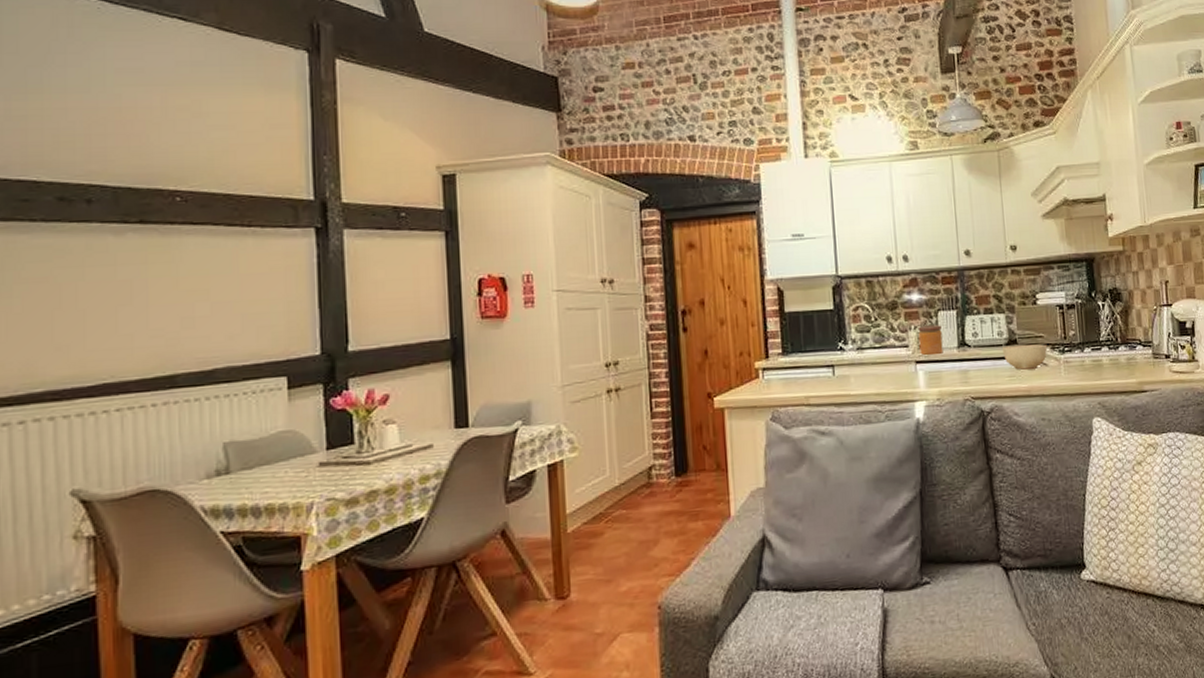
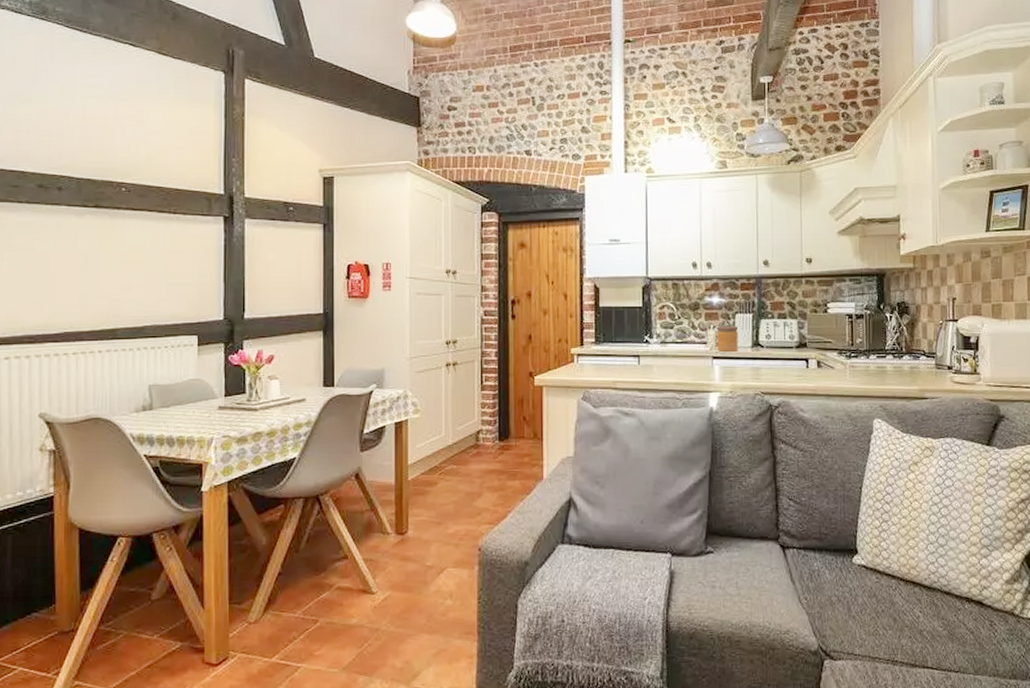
bowl: present [1003,344,1048,370] -> none [793,348,835,371]

